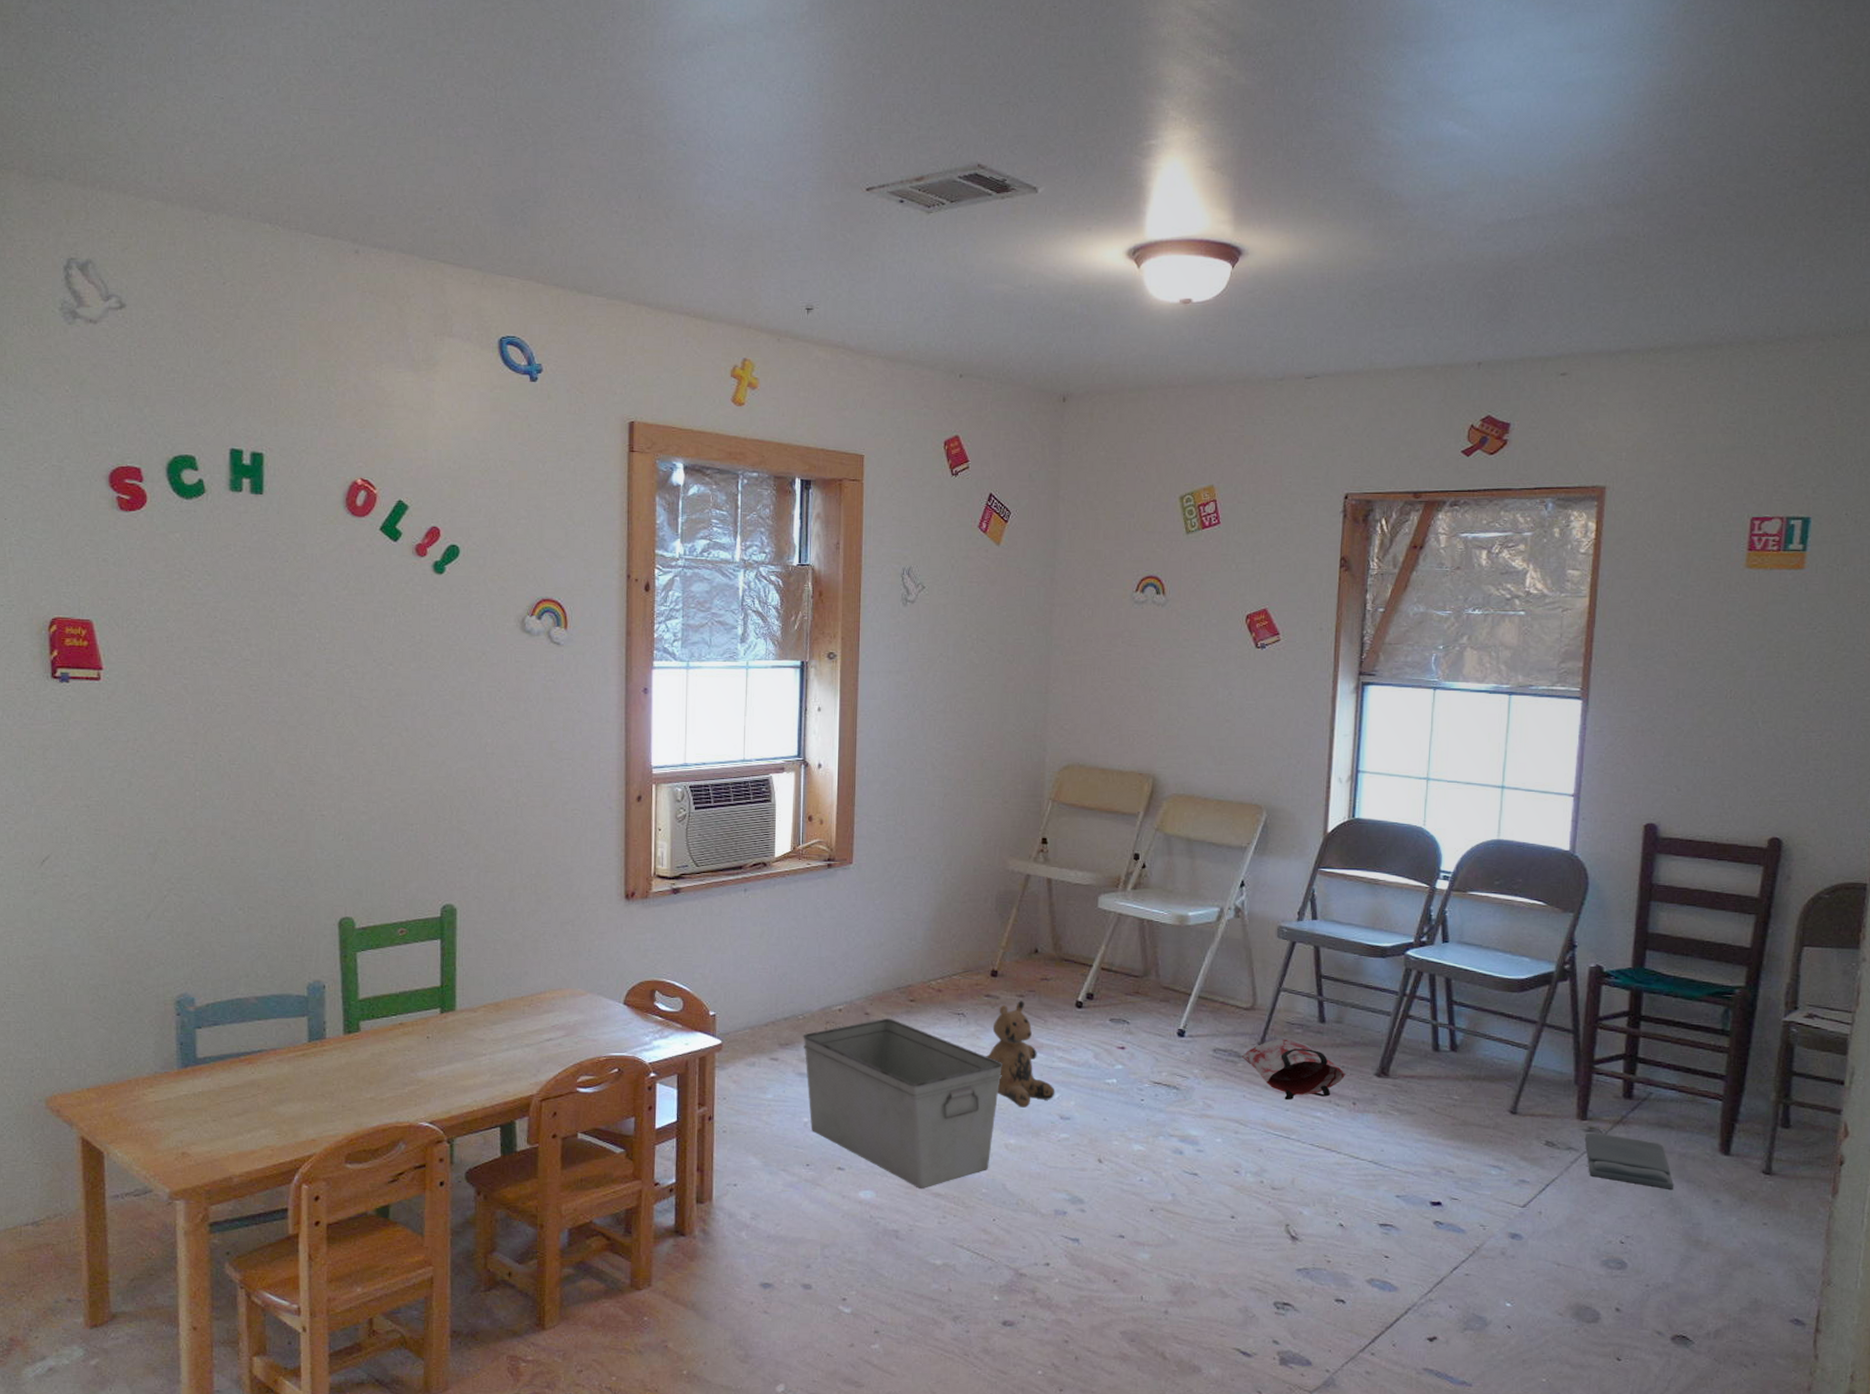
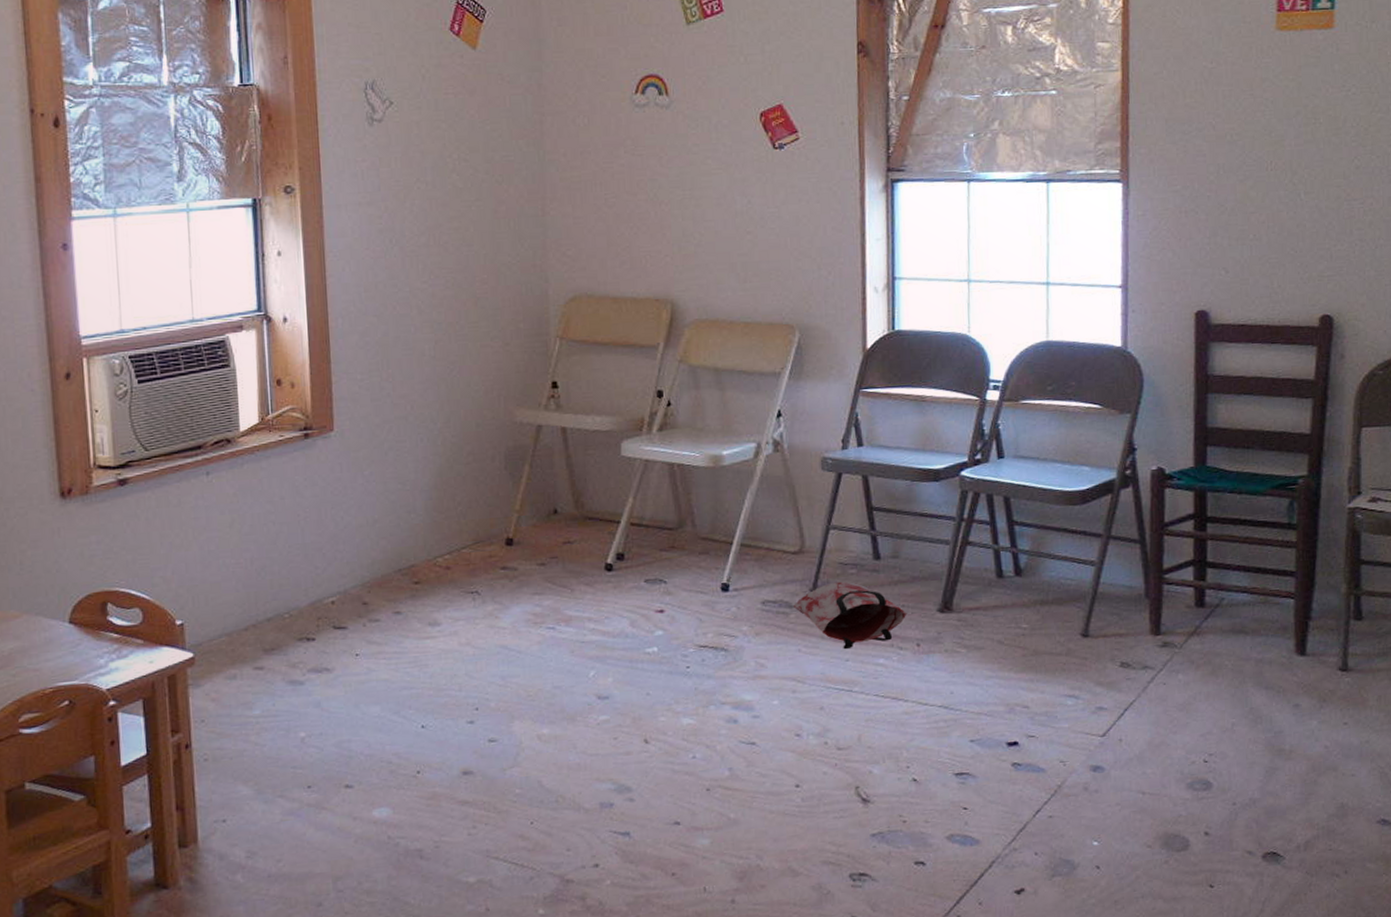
storage bin: present [803,1018,1002,1188] -> none [291,605,528,798]
teddy bear: present [986,1000,1055,1108] -> none [507,569,590,692]
cushion: present [1585,1132,1673,1189] -> none [1161,647,1252,699]

